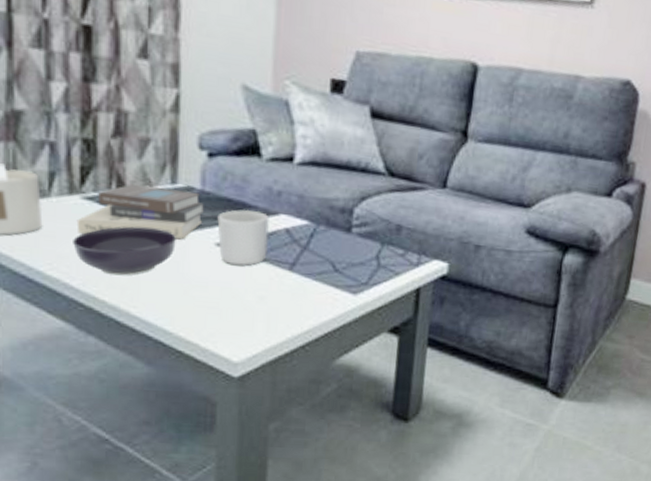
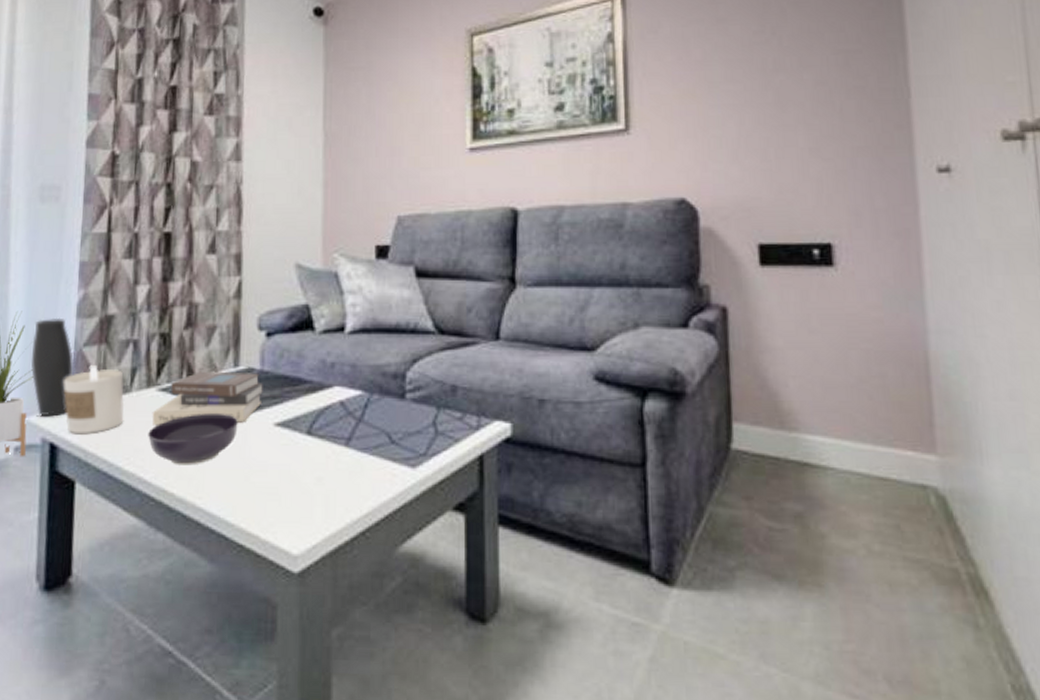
mug: present [217,209,270,266] -> none [275,385,325,446]

